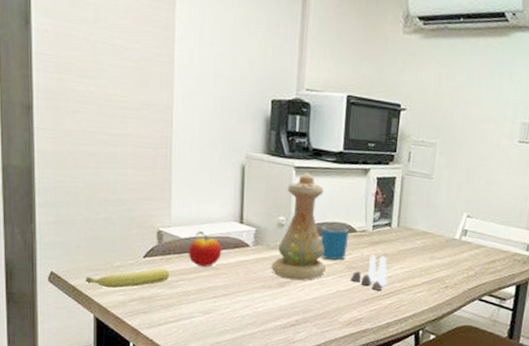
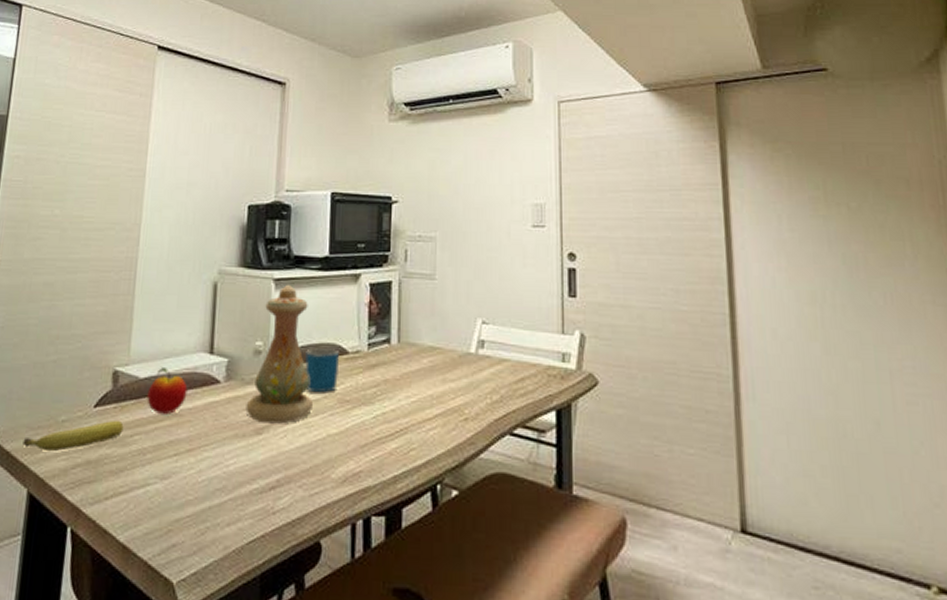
salt and pepper shaker set: present [351,254,387,291] -> none [344,381,390,430]

